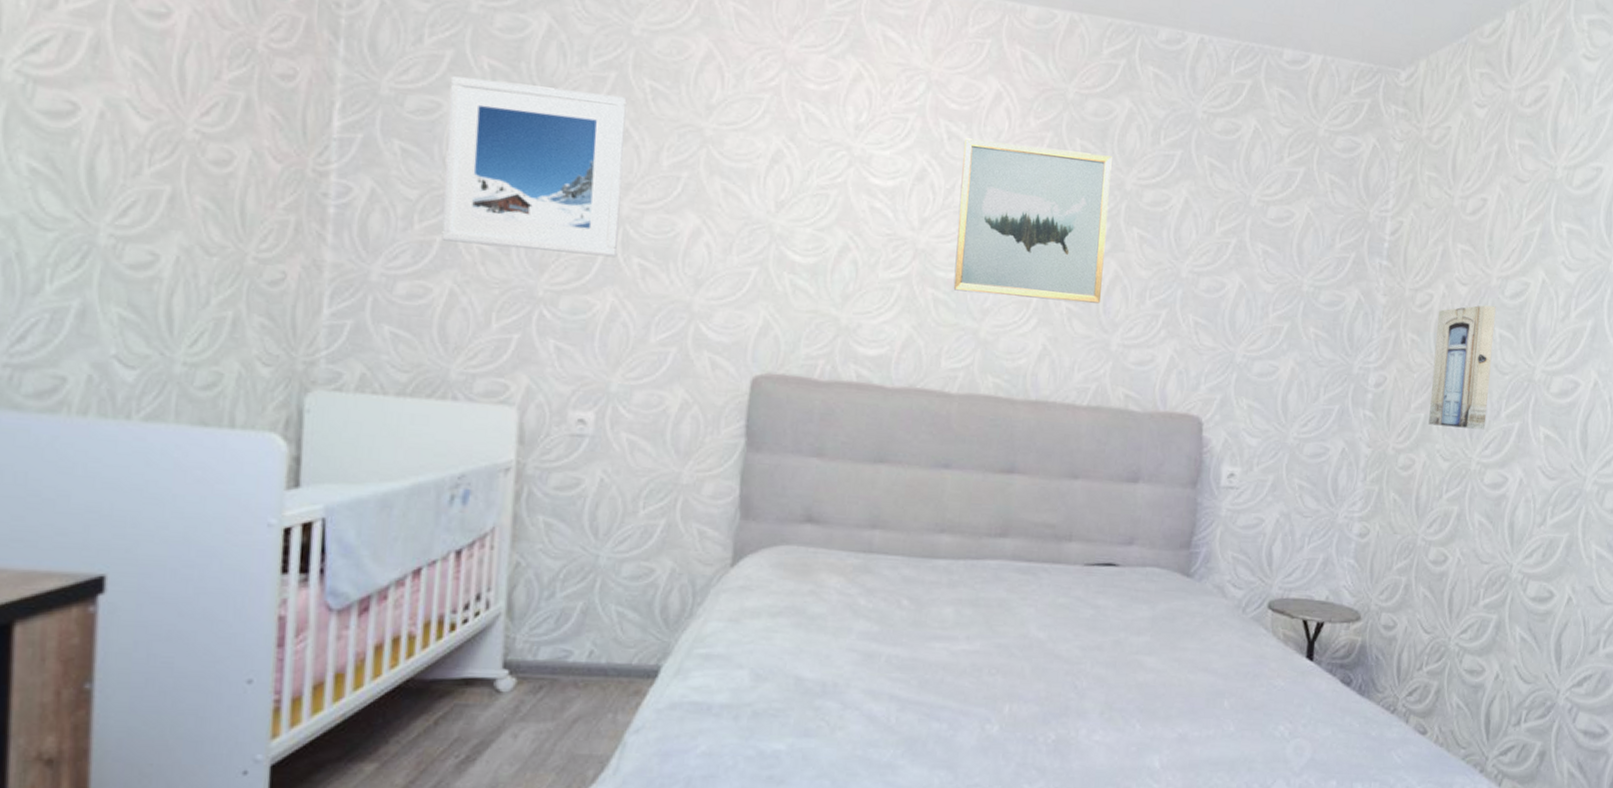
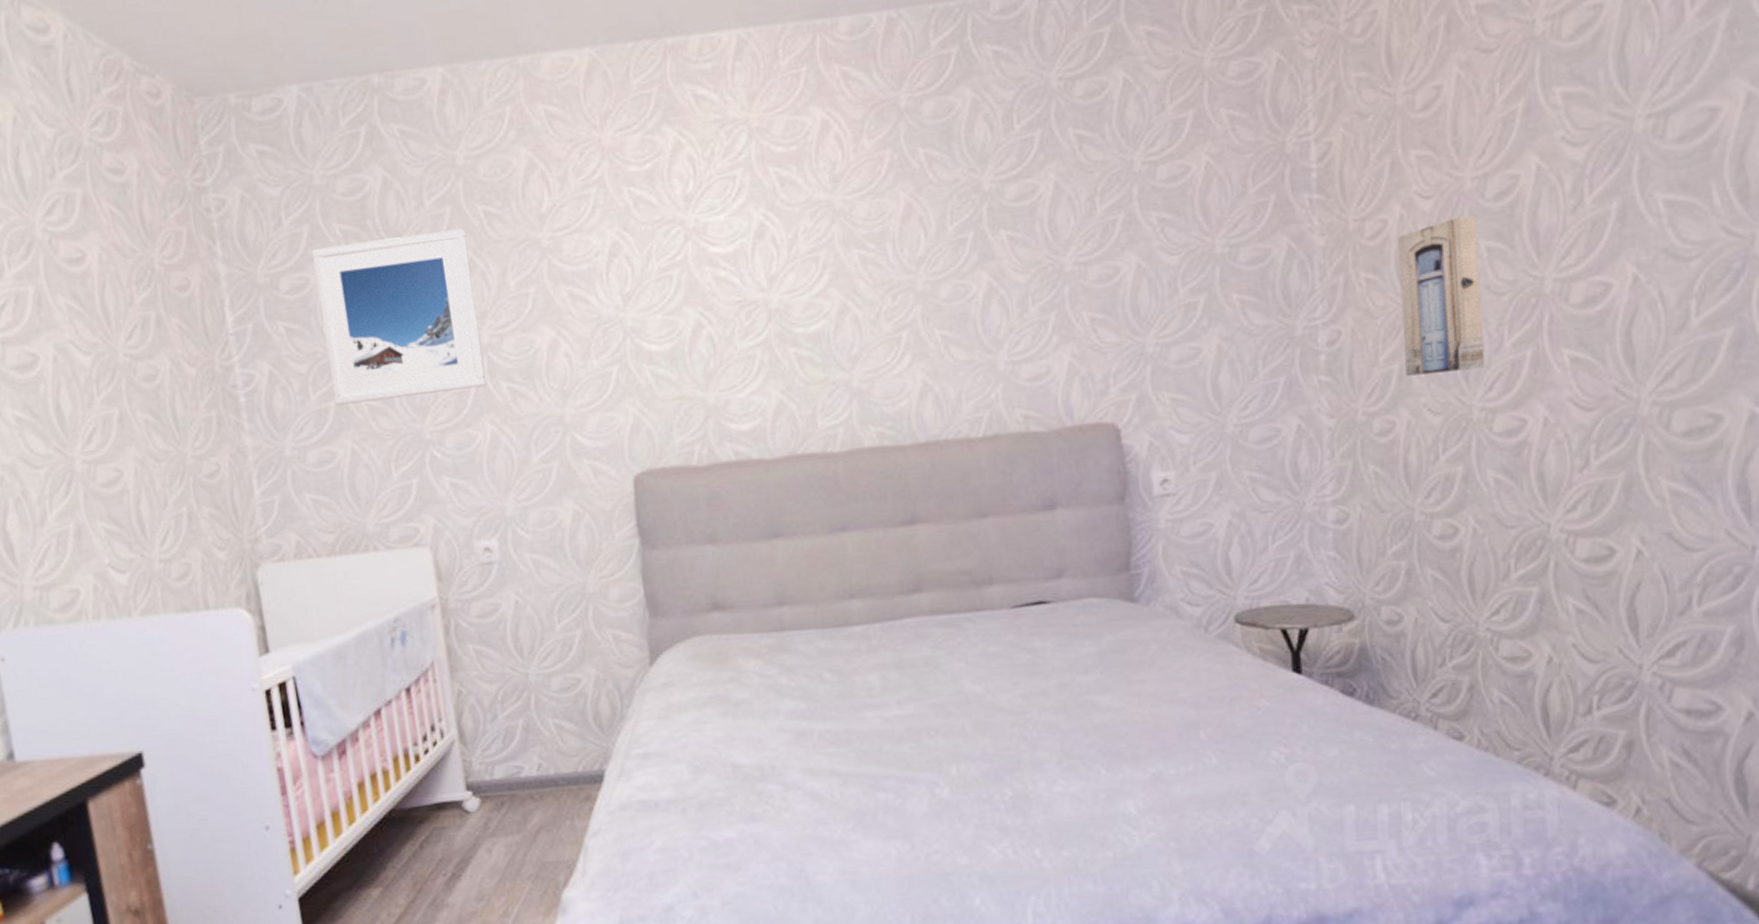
wall art: present [953,138,1112,304] -> none [798,158,978,344]

